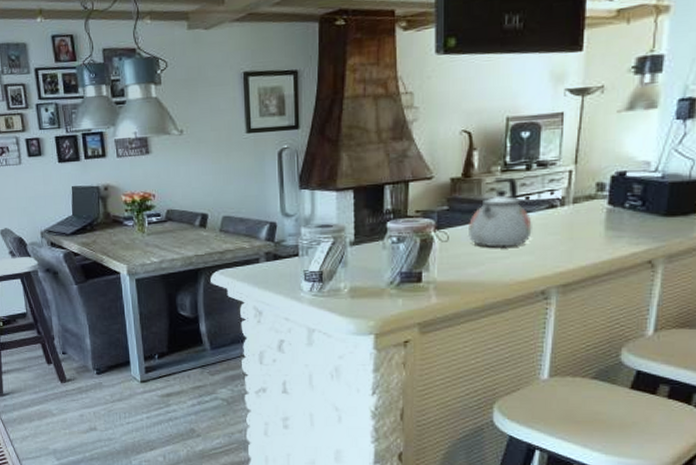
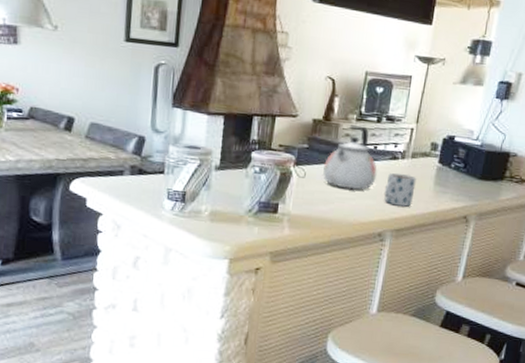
mug: none [543,222,582,260] -> present [384,173,416,207]

